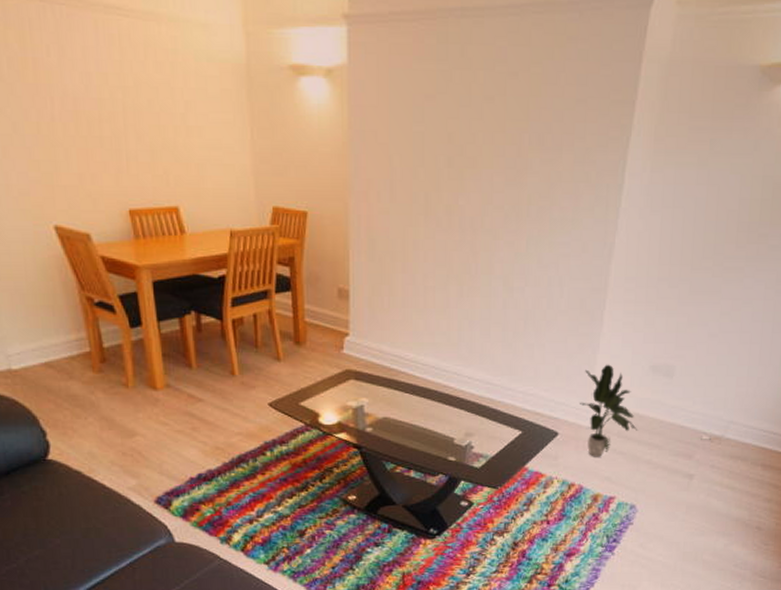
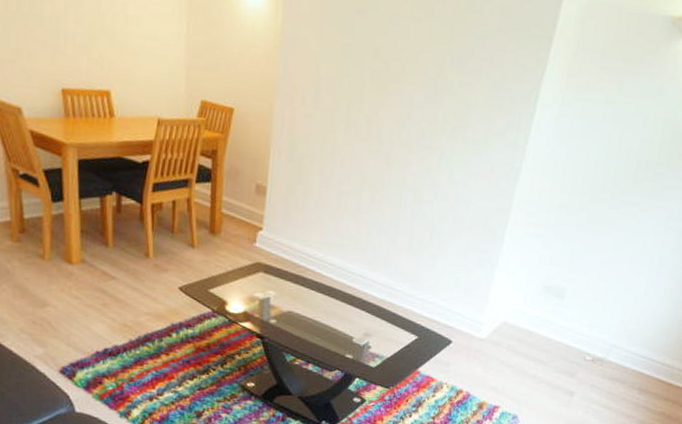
potted plant: present [580,364,638,457] -> none [475,280,527,368]

